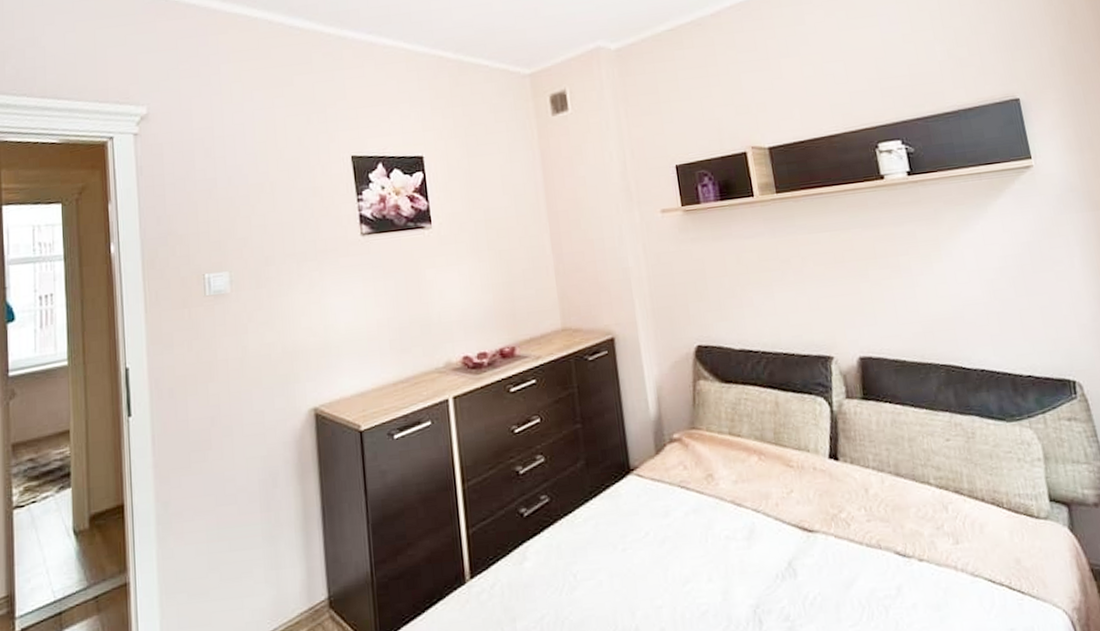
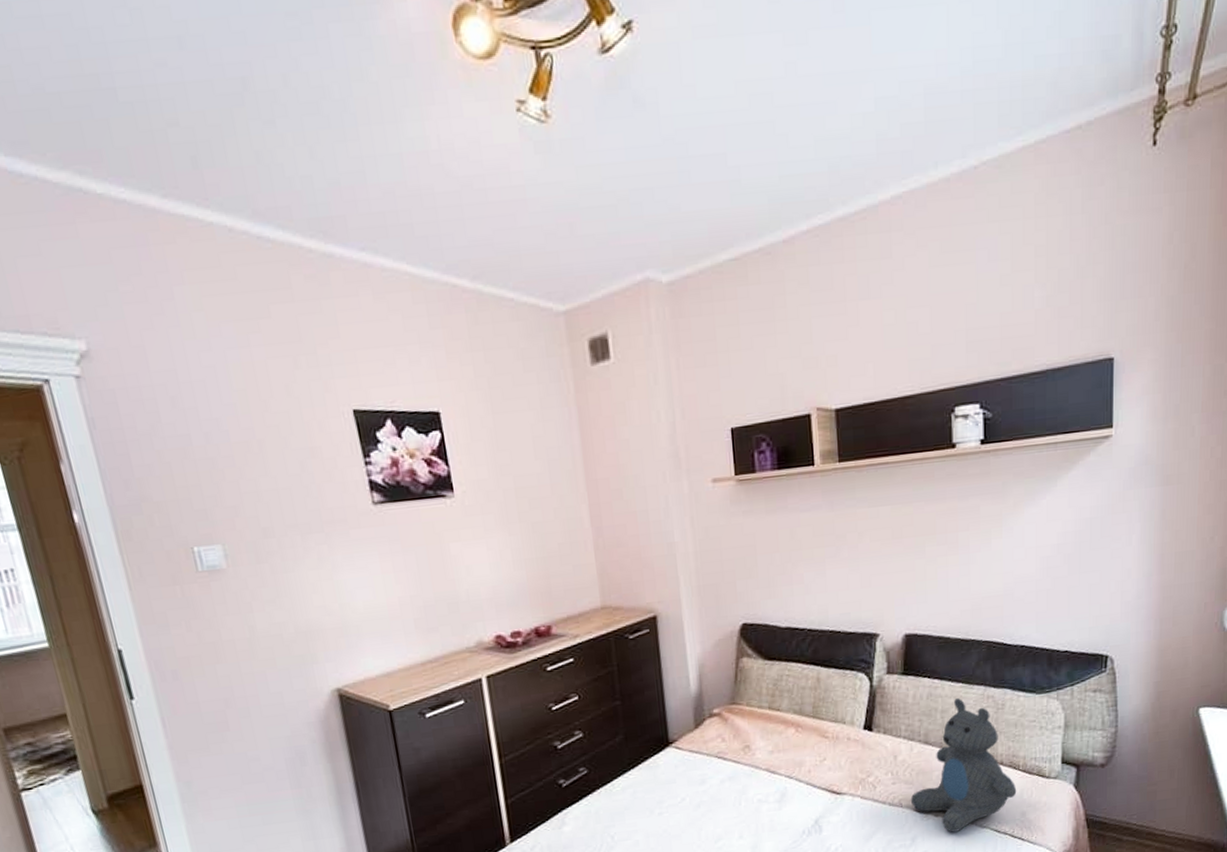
teddy bear: none [889,425,1006,582] -> present [910,698,1017,833]

